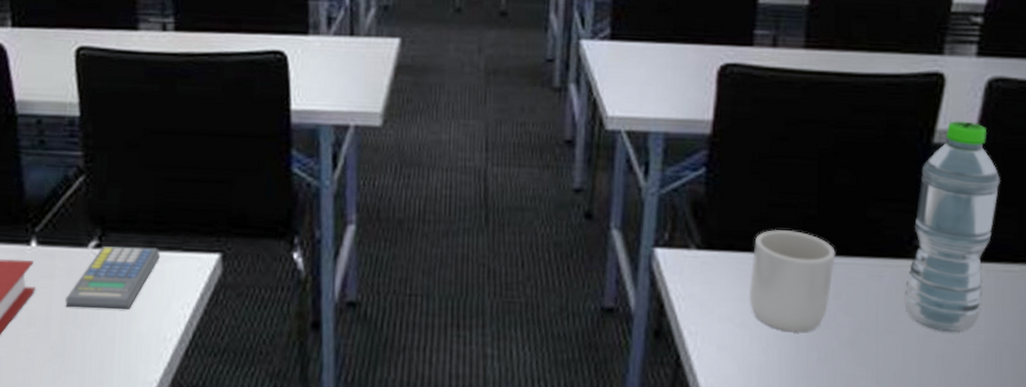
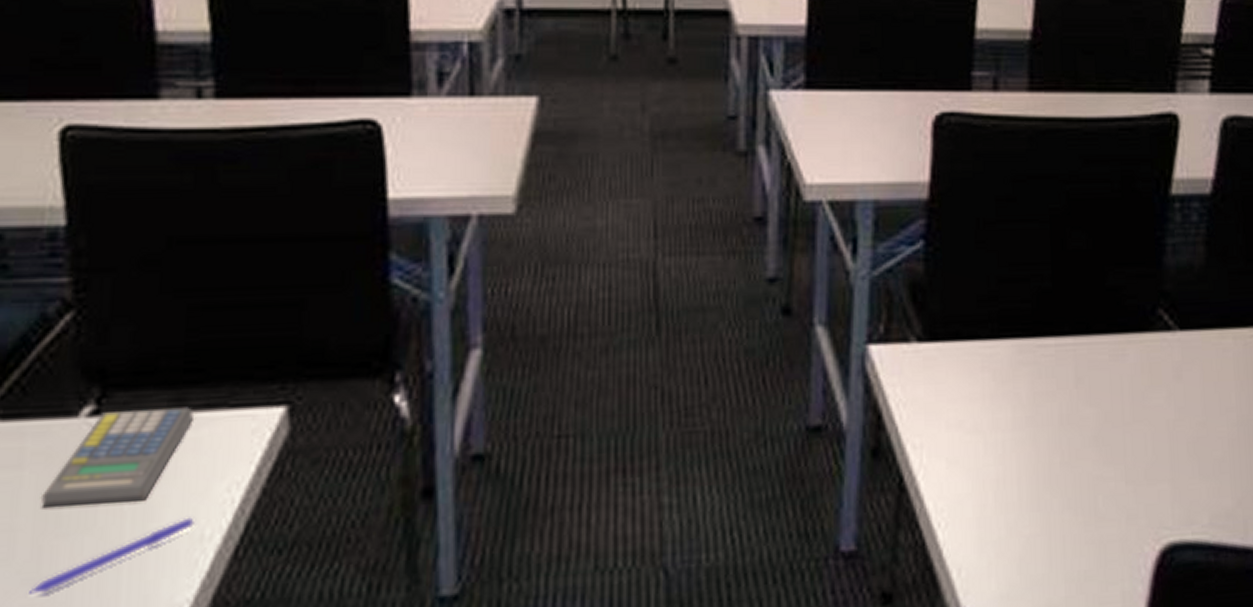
pen: none [58,324,160,364] -> present [29,517,195,594]
mug: present [749,230,836,332] -> none [979,309,1074,433]
water bottle: present [904,121,1000,333] -> none [1150,167,1242,415]

